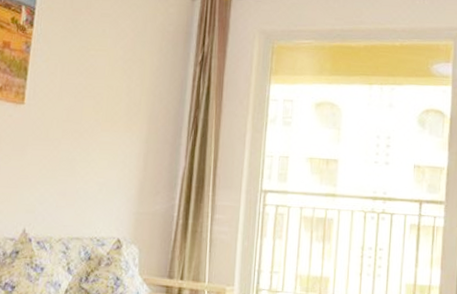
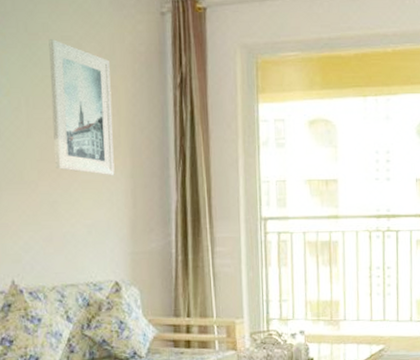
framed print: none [79,15,140,140] -> present [48,39,115,176]

